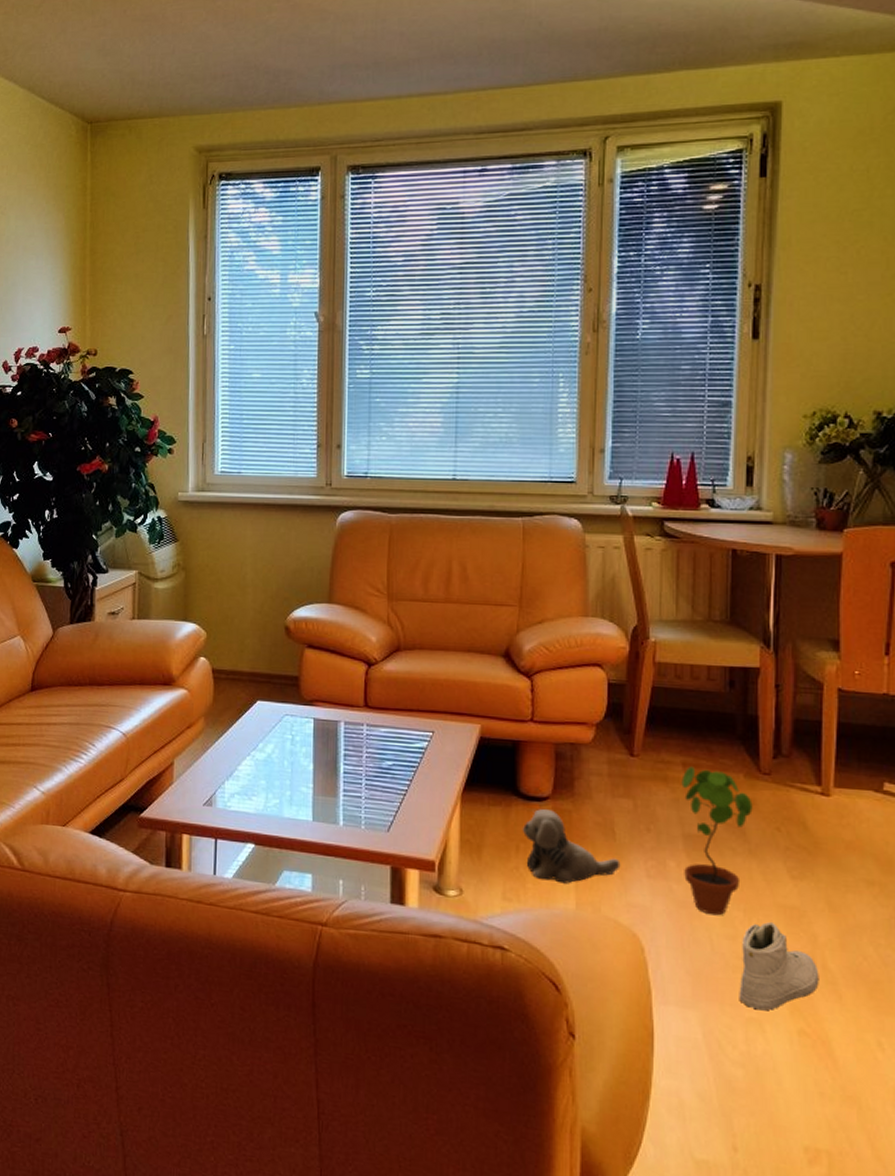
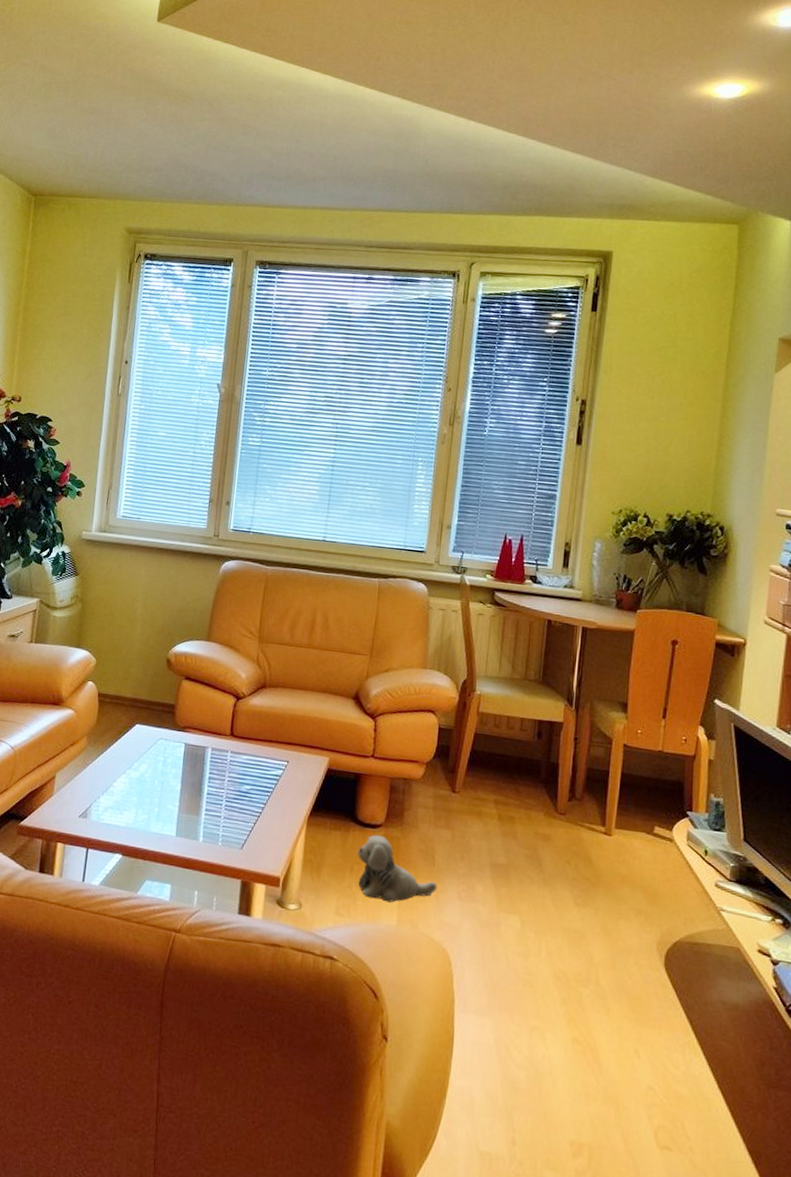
potted plant: present [681,766,753,916] -> none [489,804,549,936]
sneaker: present [739,922,819,1011] -> none [526,943,593,1021]

